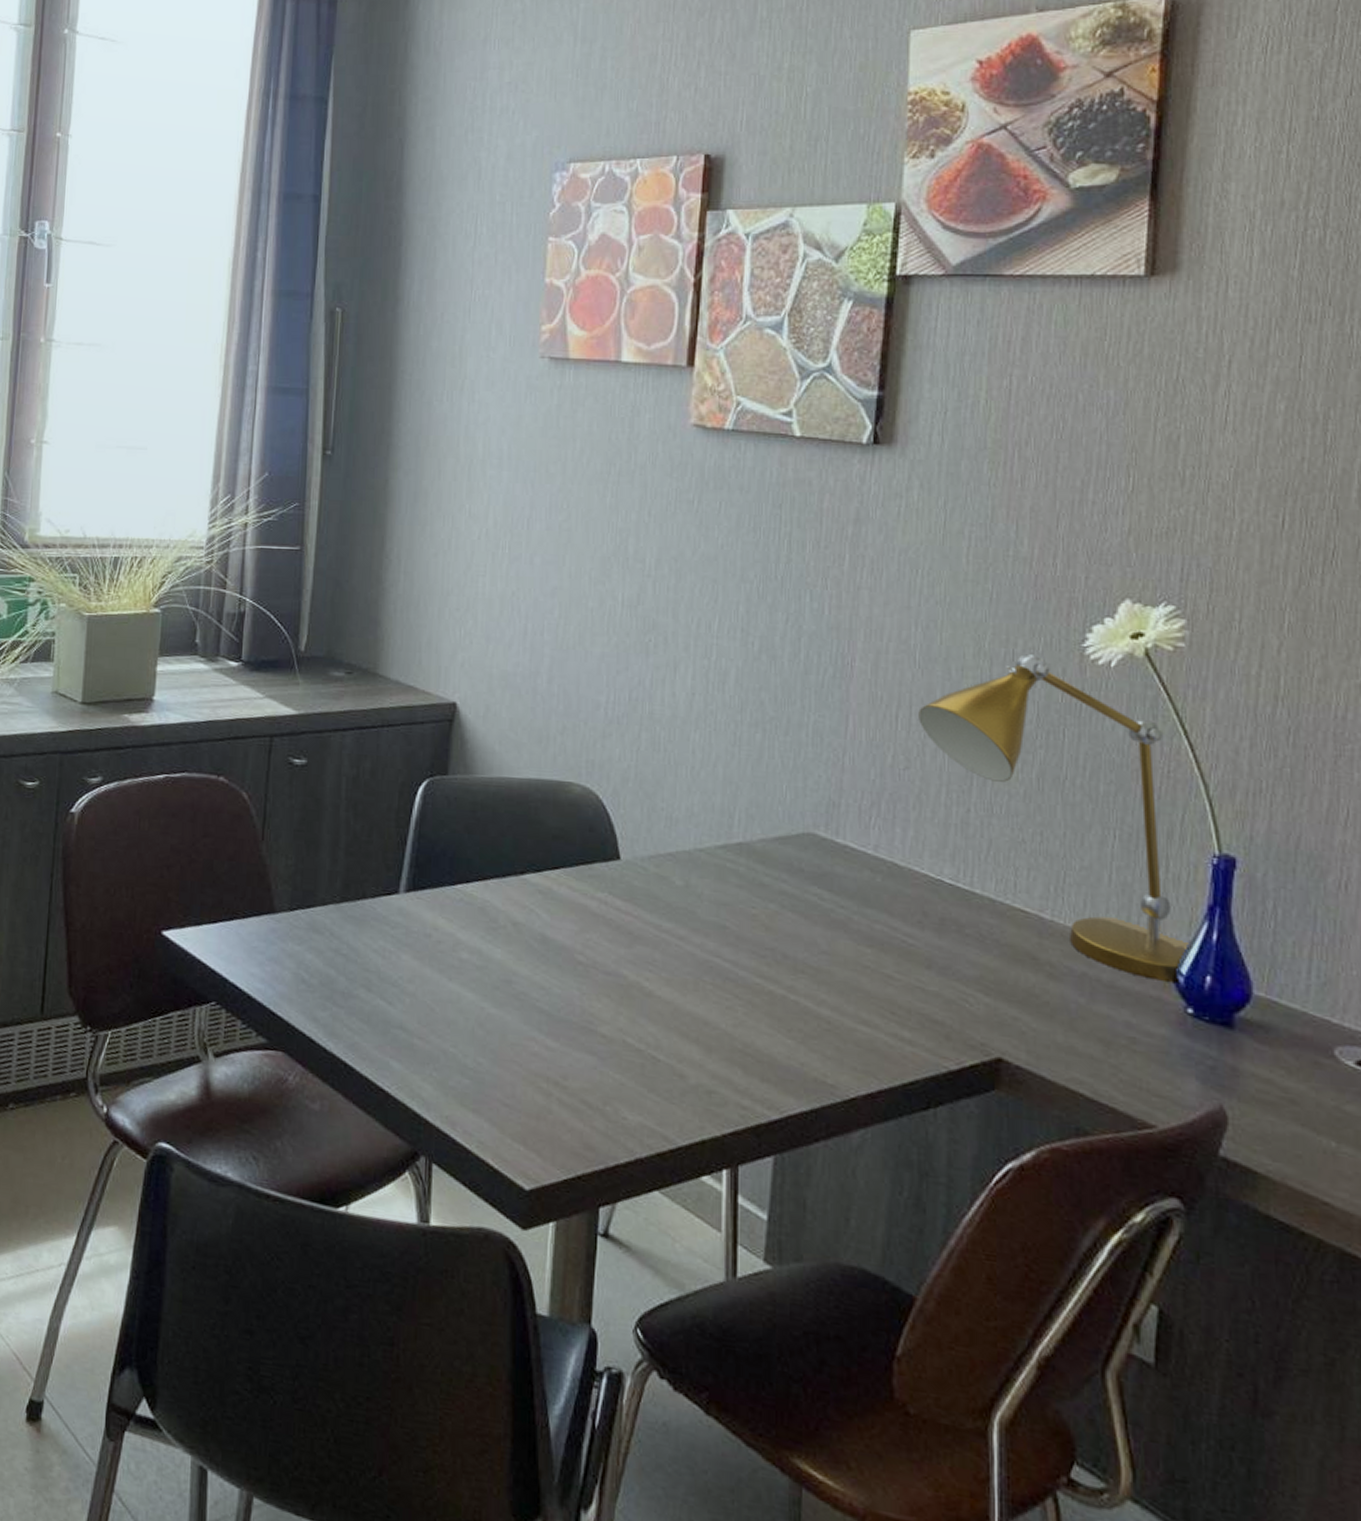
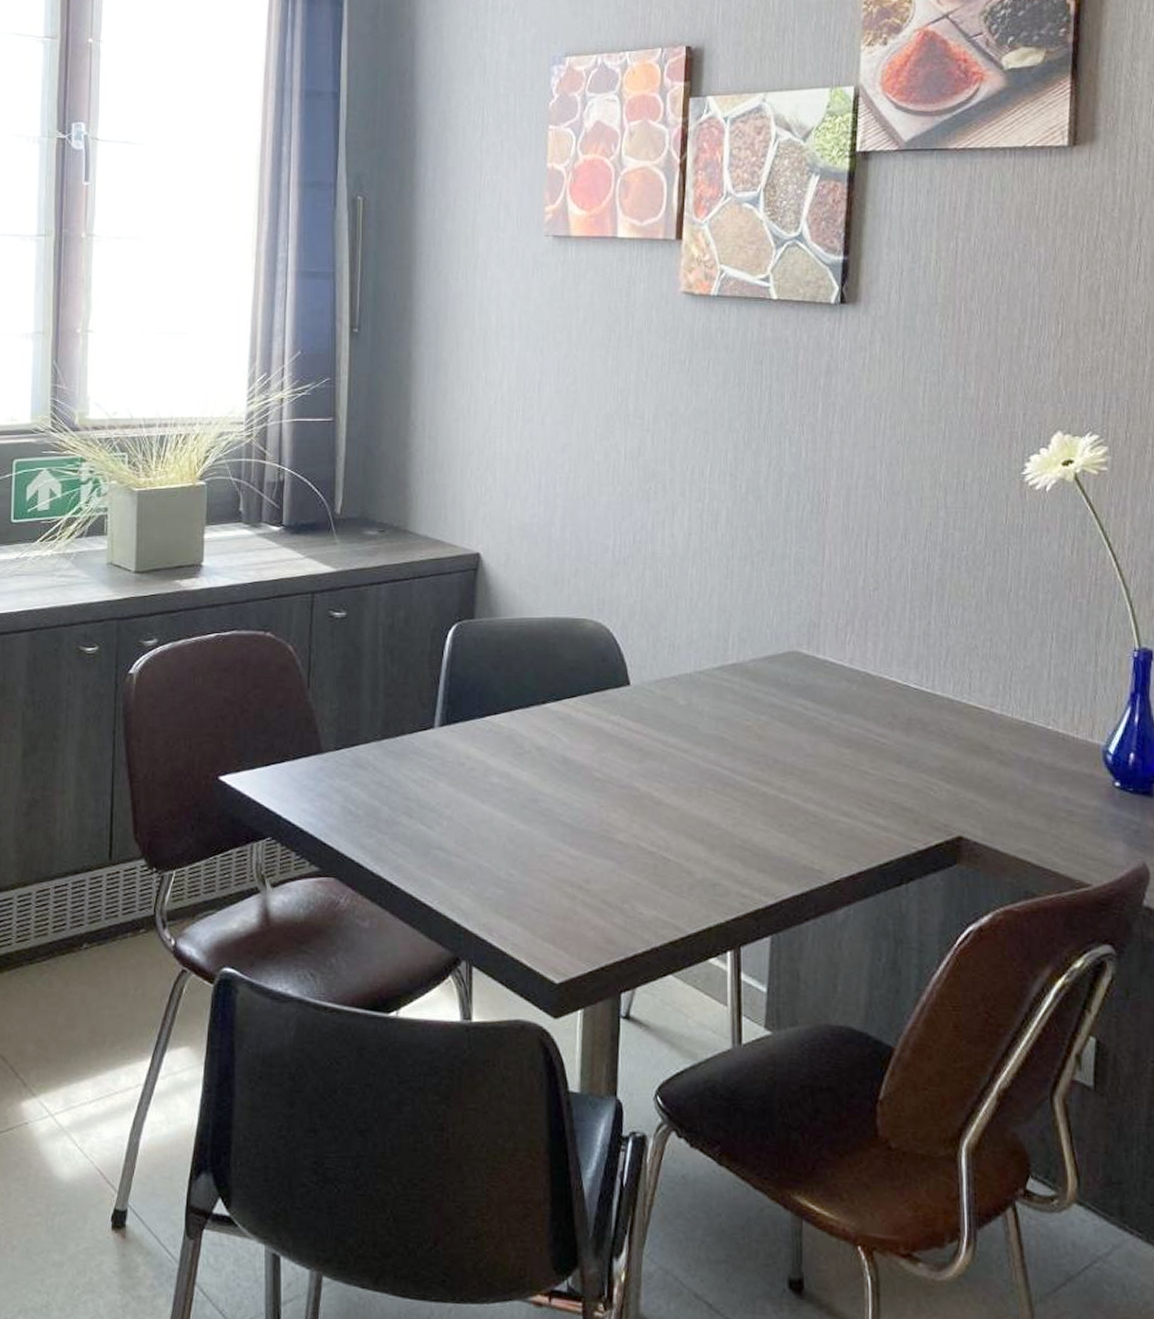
desk lamp: present [918,654,1188,984] -> none [885,484,1115,762]

